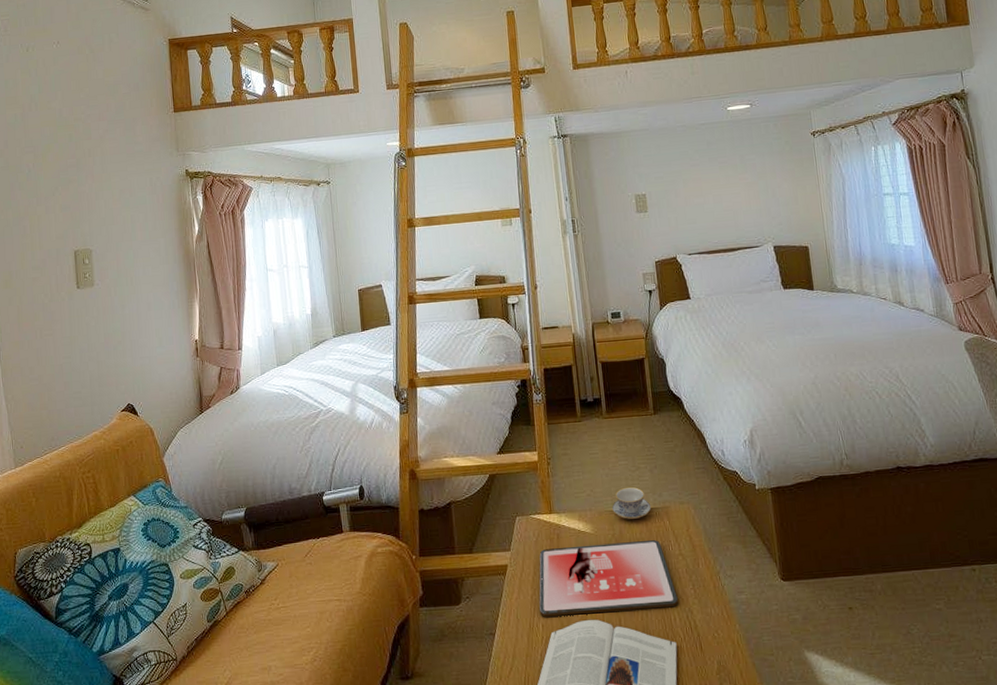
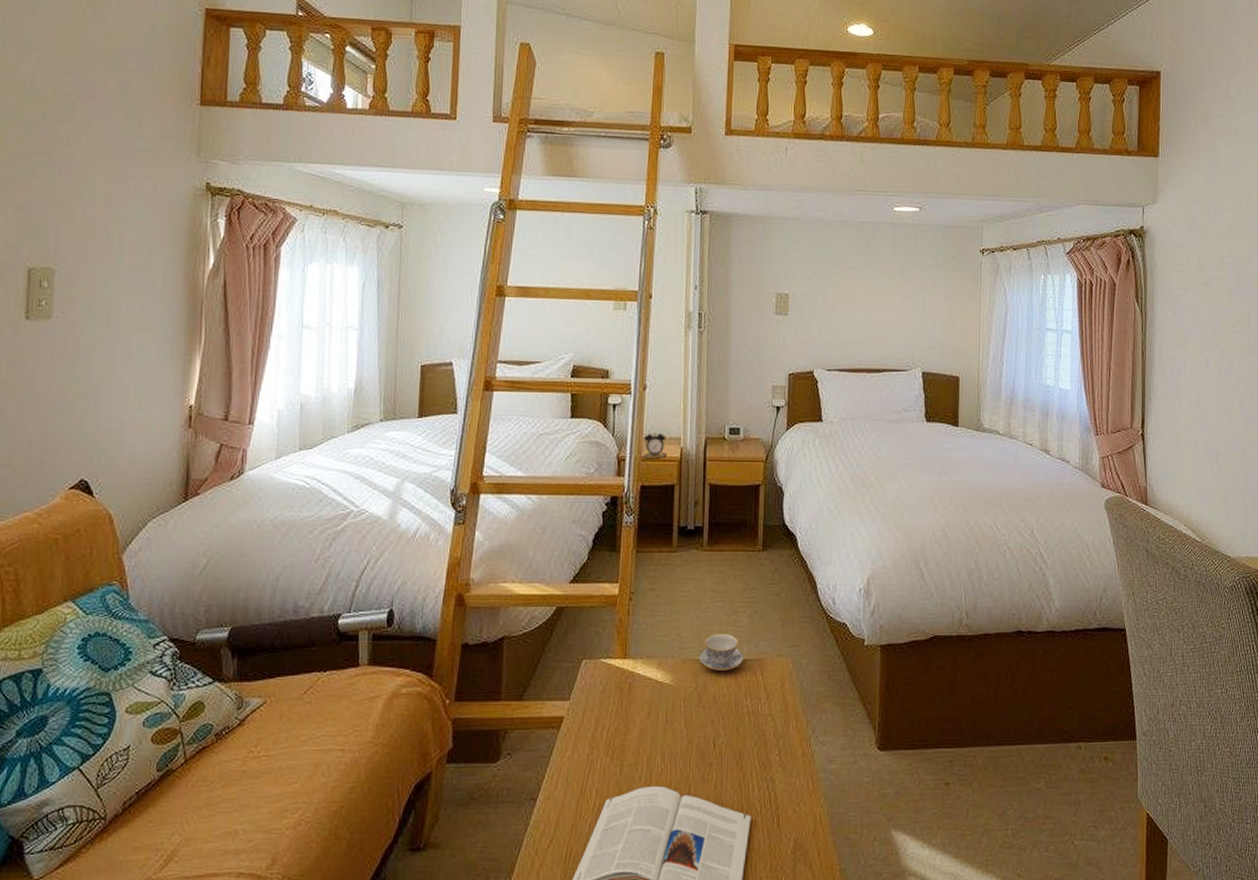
tablet: present [539,539,678,617] -> none [596,695,760,781]
alarm clock: none [541,322,562,346] -> present [643,431,667,459]

